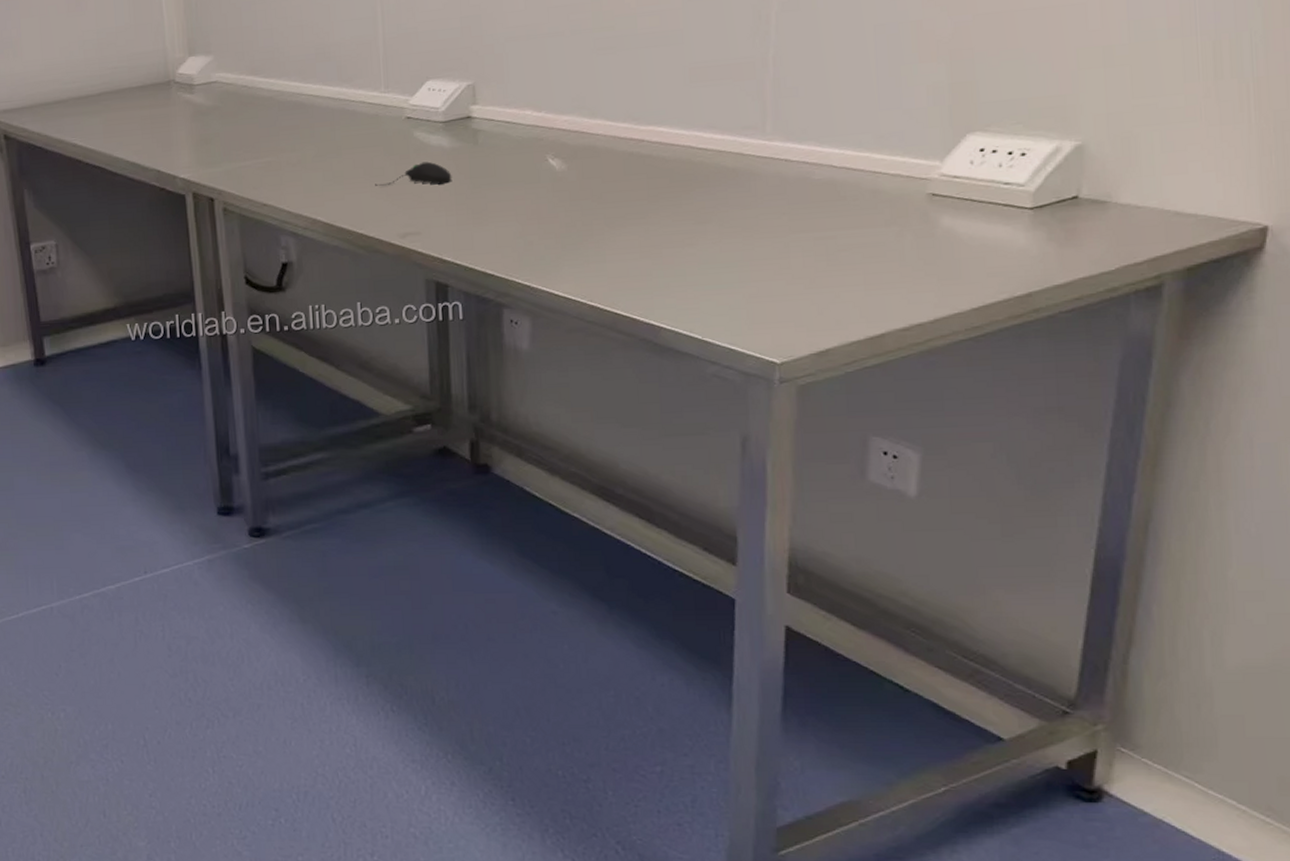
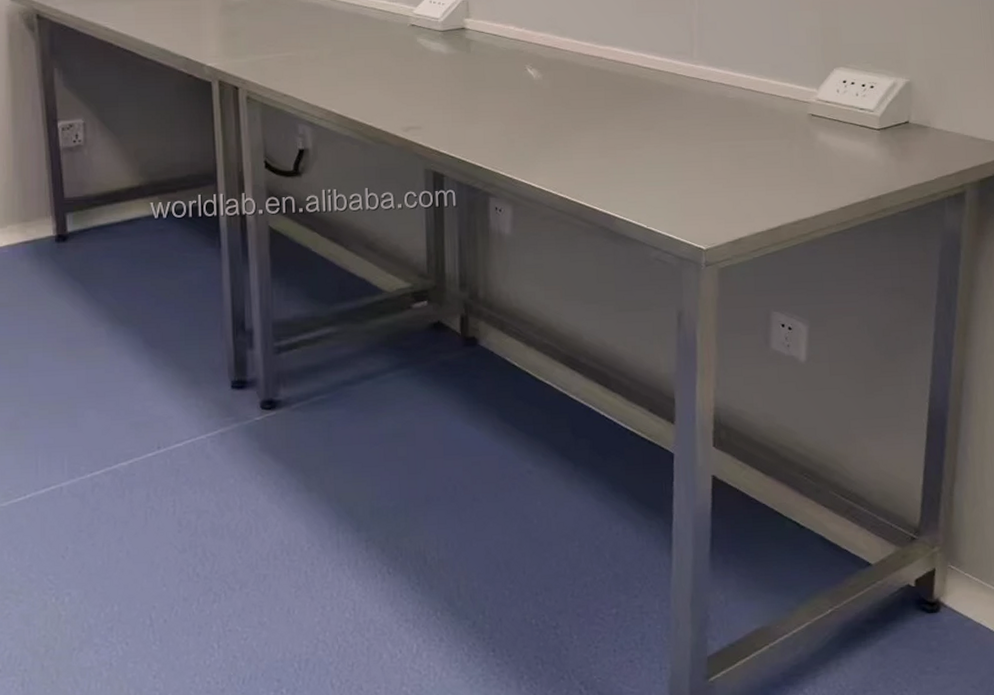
computer mouse: present [375,161,452,186] -> none [383,65,449,84]

